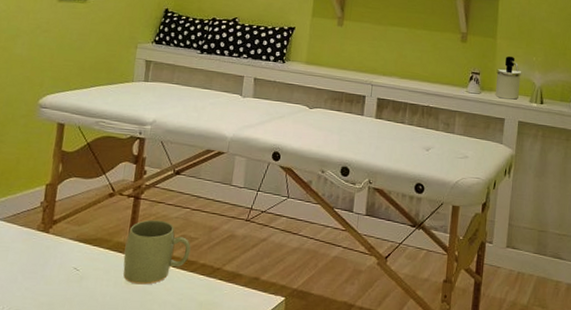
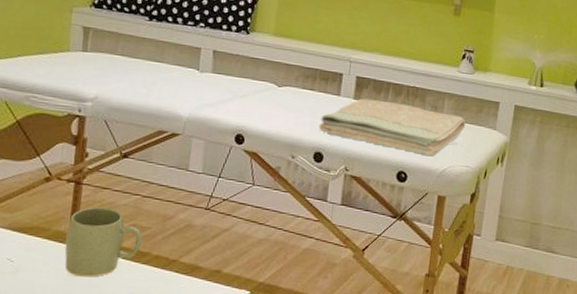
towel: none [345,117,475,169] -> present [318,98,466,157]
soap dispenser: present [495,56,522,100] -> none [490,33,521,82]

